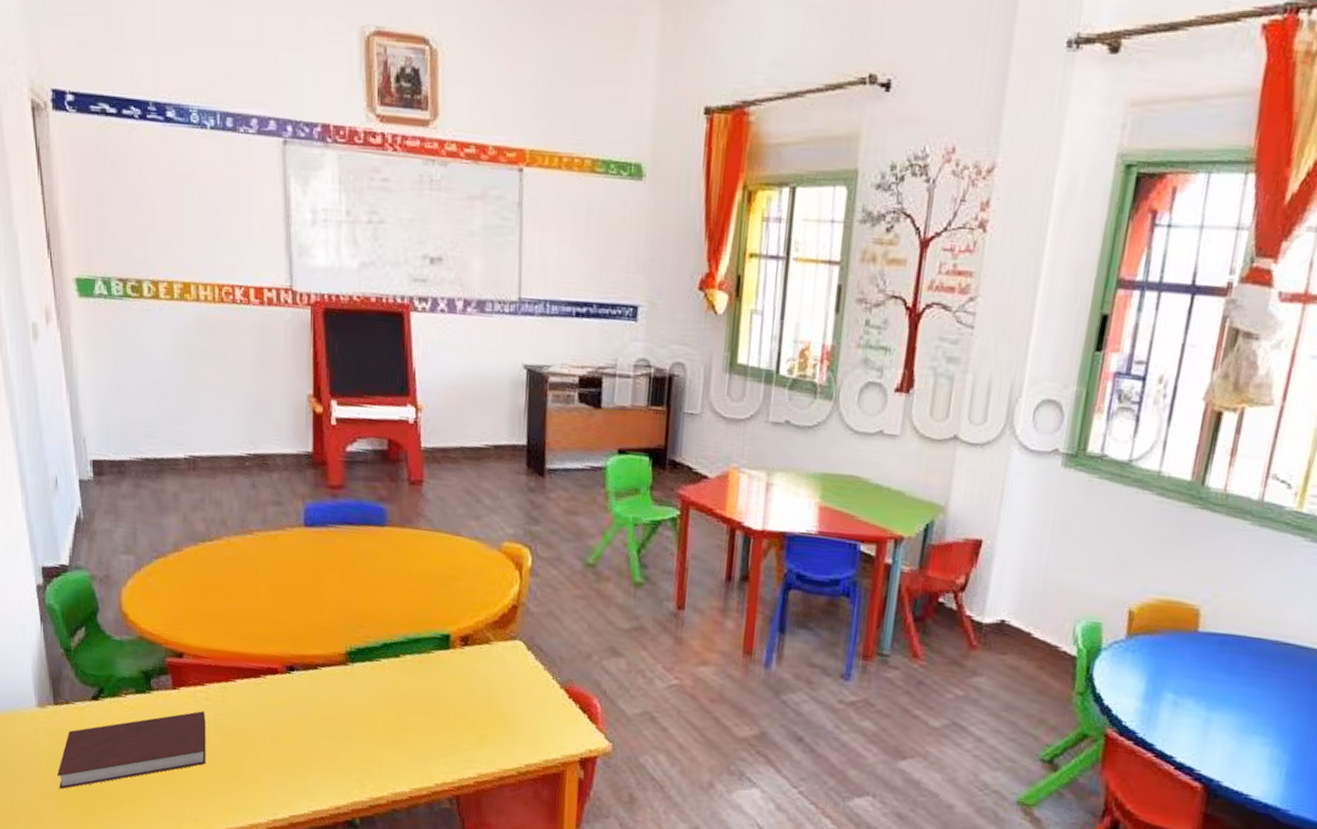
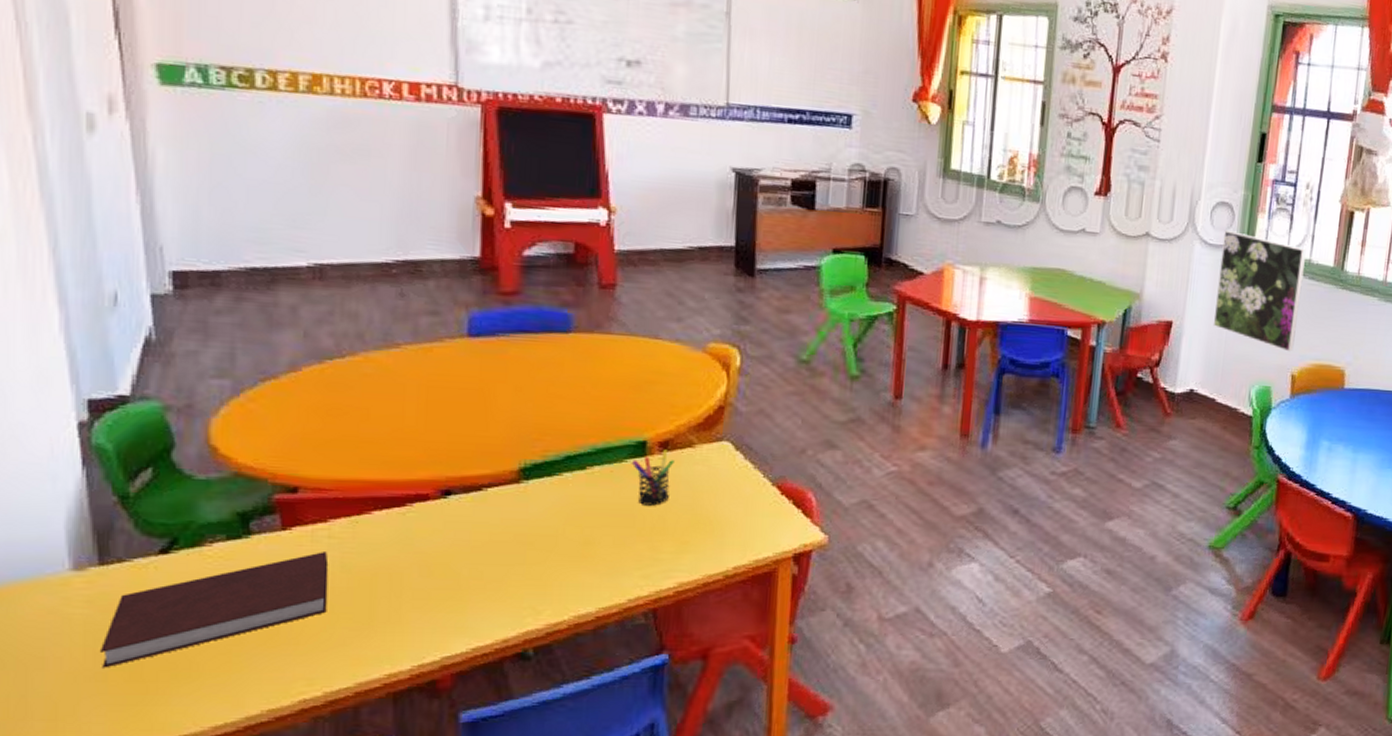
pen holder: none [438,644,474,697] -> present [632,449,675,506]
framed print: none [1031,434,1155,583] -> present [1213,230,1306,352]

